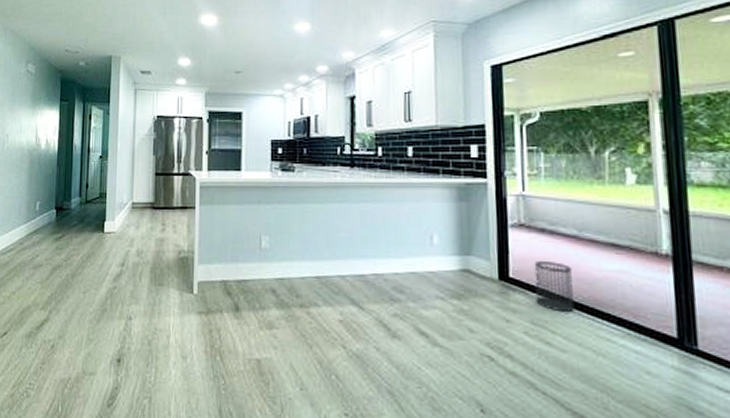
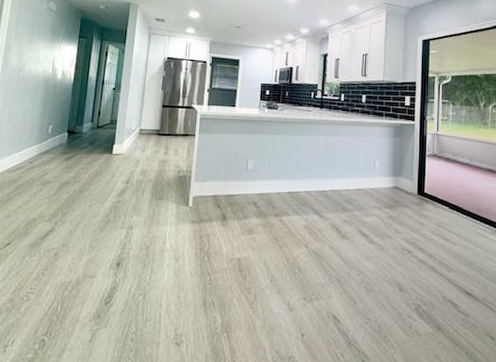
wastebasket: present [534,261,574,312] -> none [440,181,464,217]

